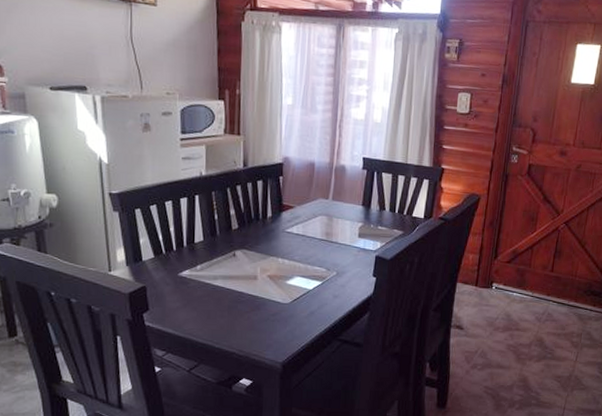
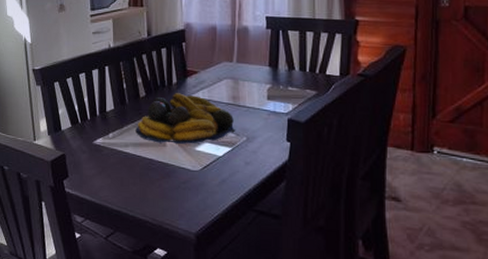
fruit bowl: none [226,227,326,278] -> present [136,93,235,144]

